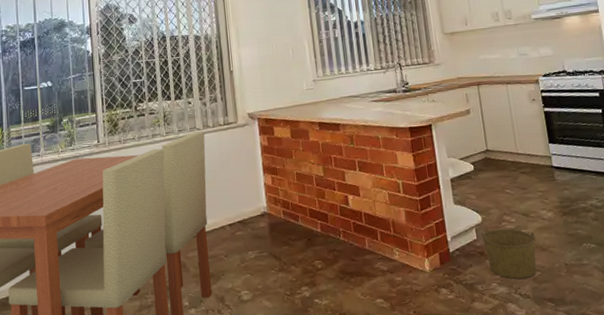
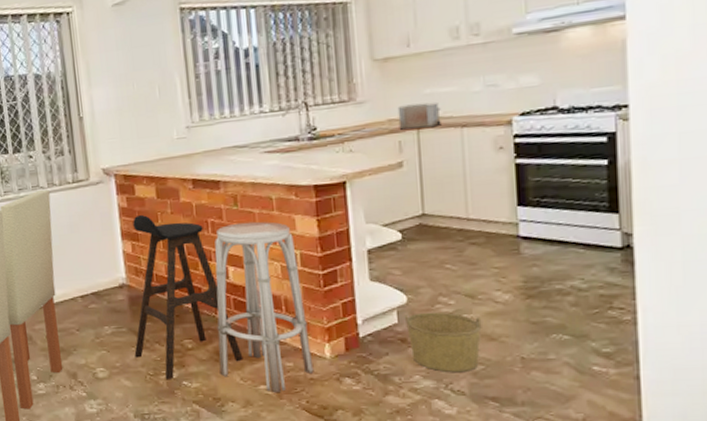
bar stool: none [272,151,363,299] -> present [133,214,244,380]
bar stool: none [337,157,418,306] -> present [214,221,314,393]
toaster: none [463,65,493,86] -> present [397,101,441,130]

